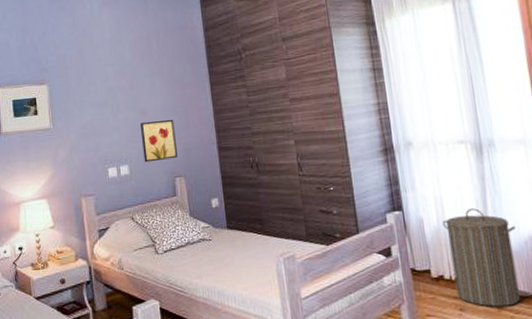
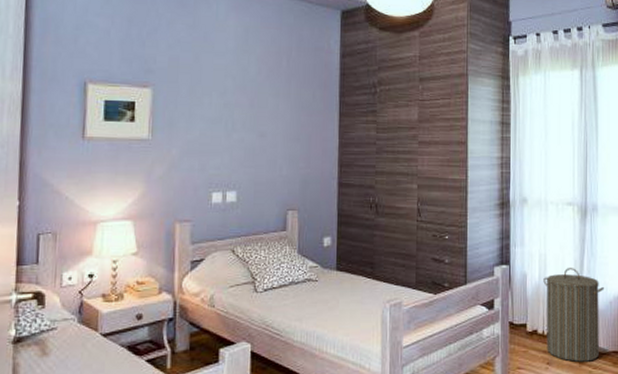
wall art: present [141,120,177,163] -> none [255,147,294,191]

